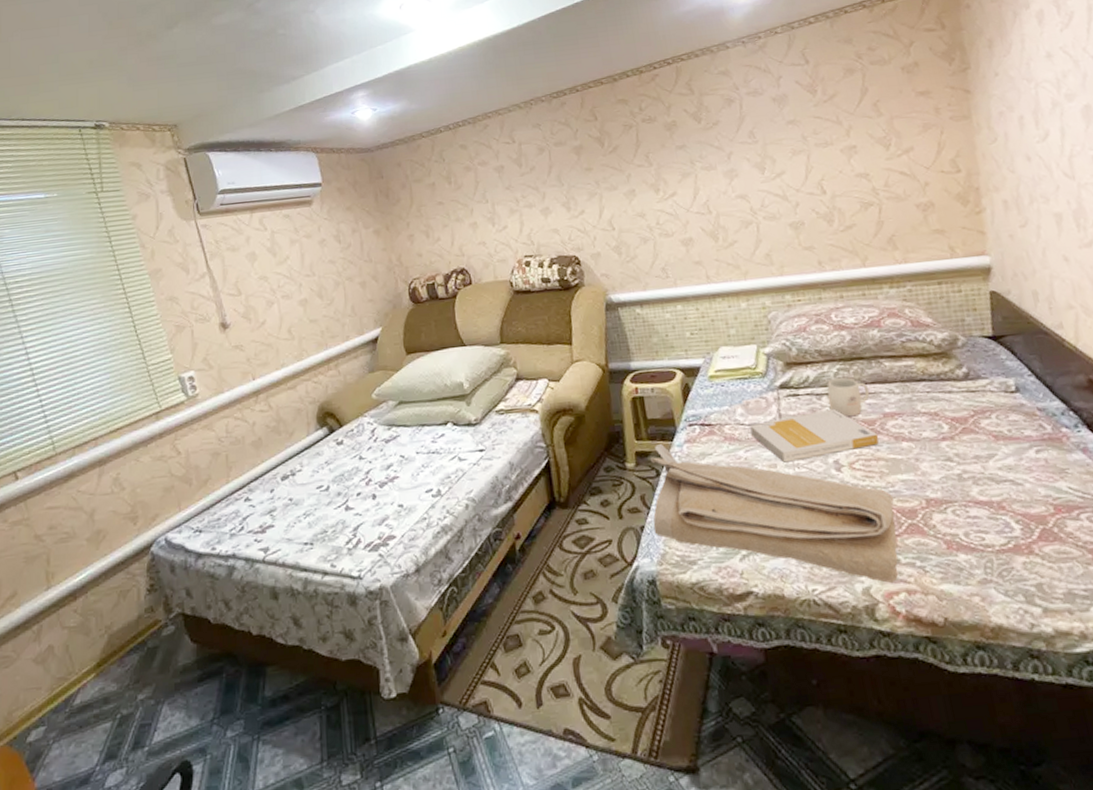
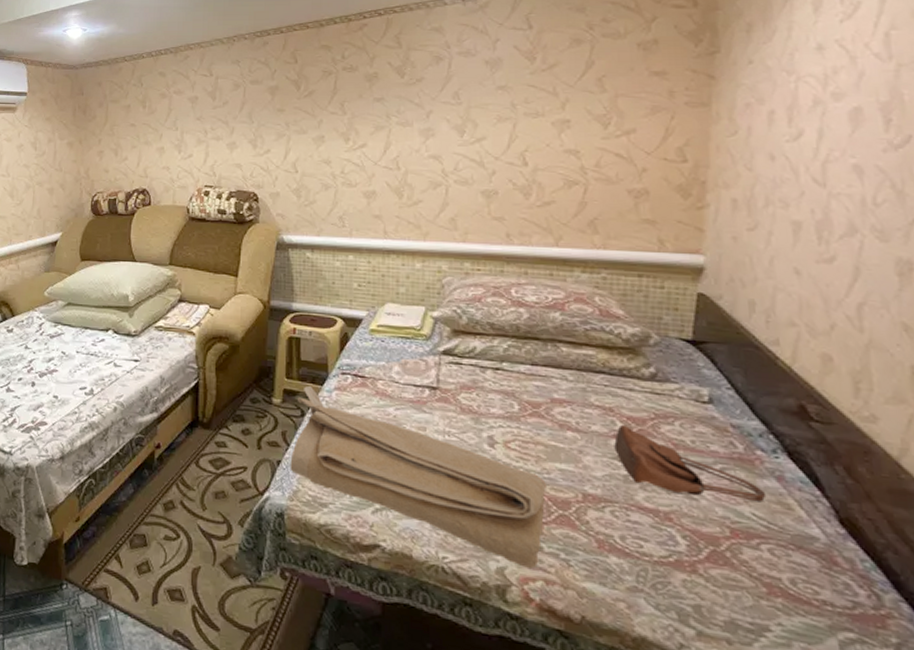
book: present [750,408,879,463] -> none [404,383,542,429]
mug: present [827,378,870,417] -> none [492,354,540,396]
handbag: none [944,426,1077,482] -> present [614,424,767,502]

